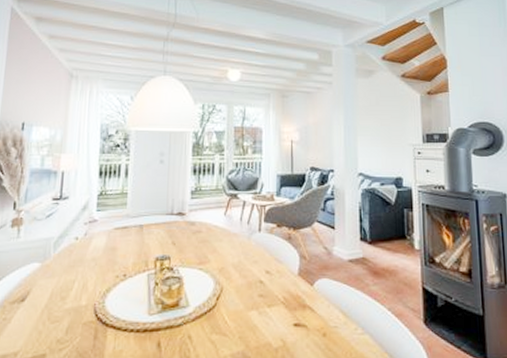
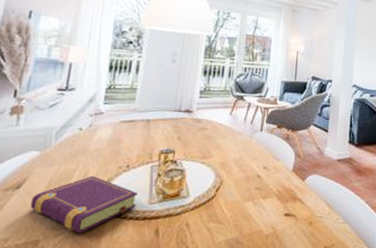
book: none [35,286,137,347] -> present [30,175,138,234]

